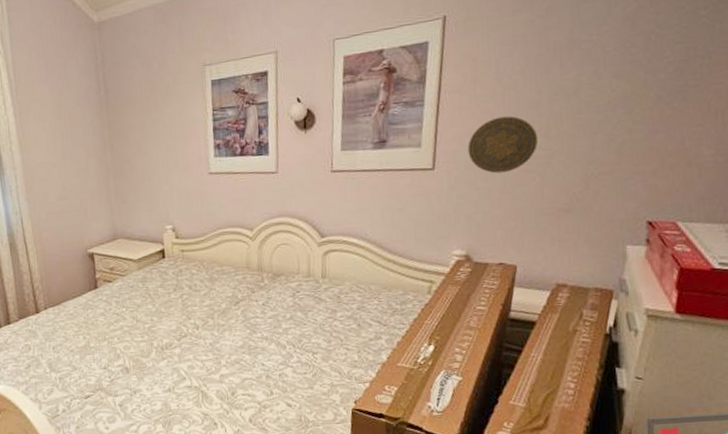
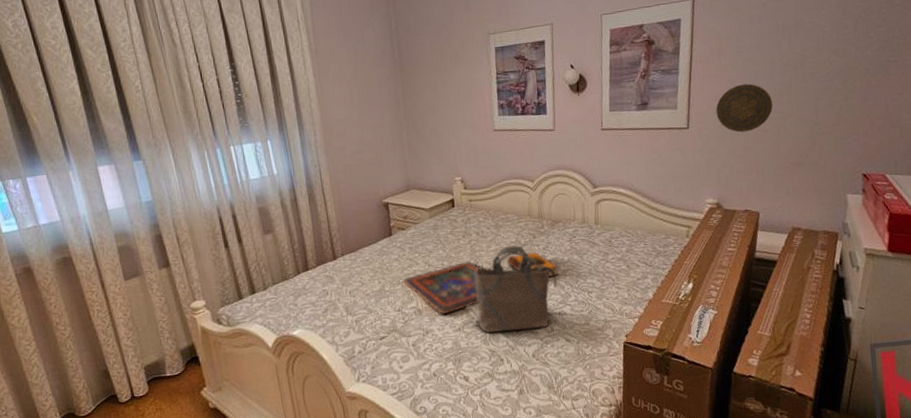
painted panel: none [109,316,195,374] -> present [403,260,483,315]
tote bag: none [186,301,278,395] -> present [475,245,557,333]
hardback book: none [222,307,280,337] -> present [507,252,559,278]

